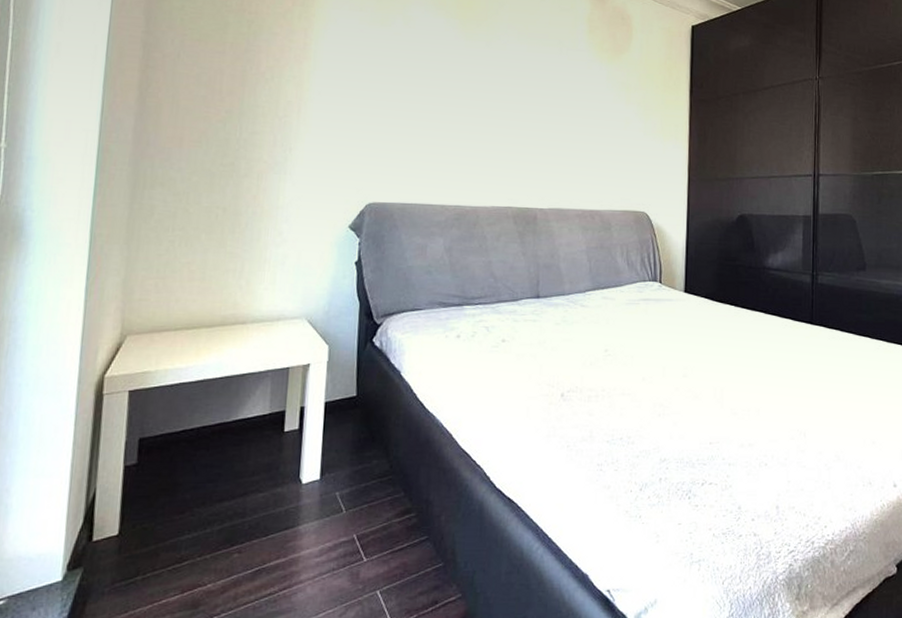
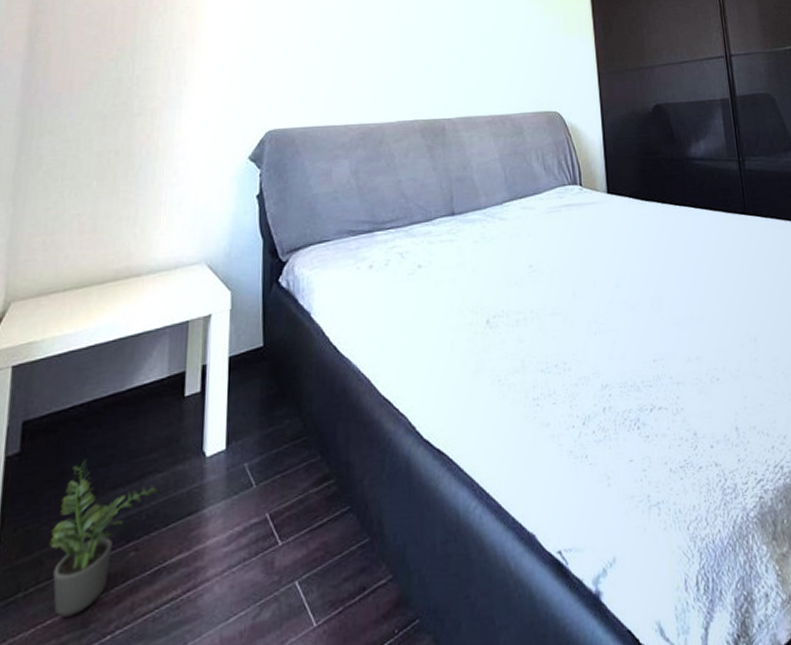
potted plant: none [162,474,259,599] -> present [47,458,158,618]

